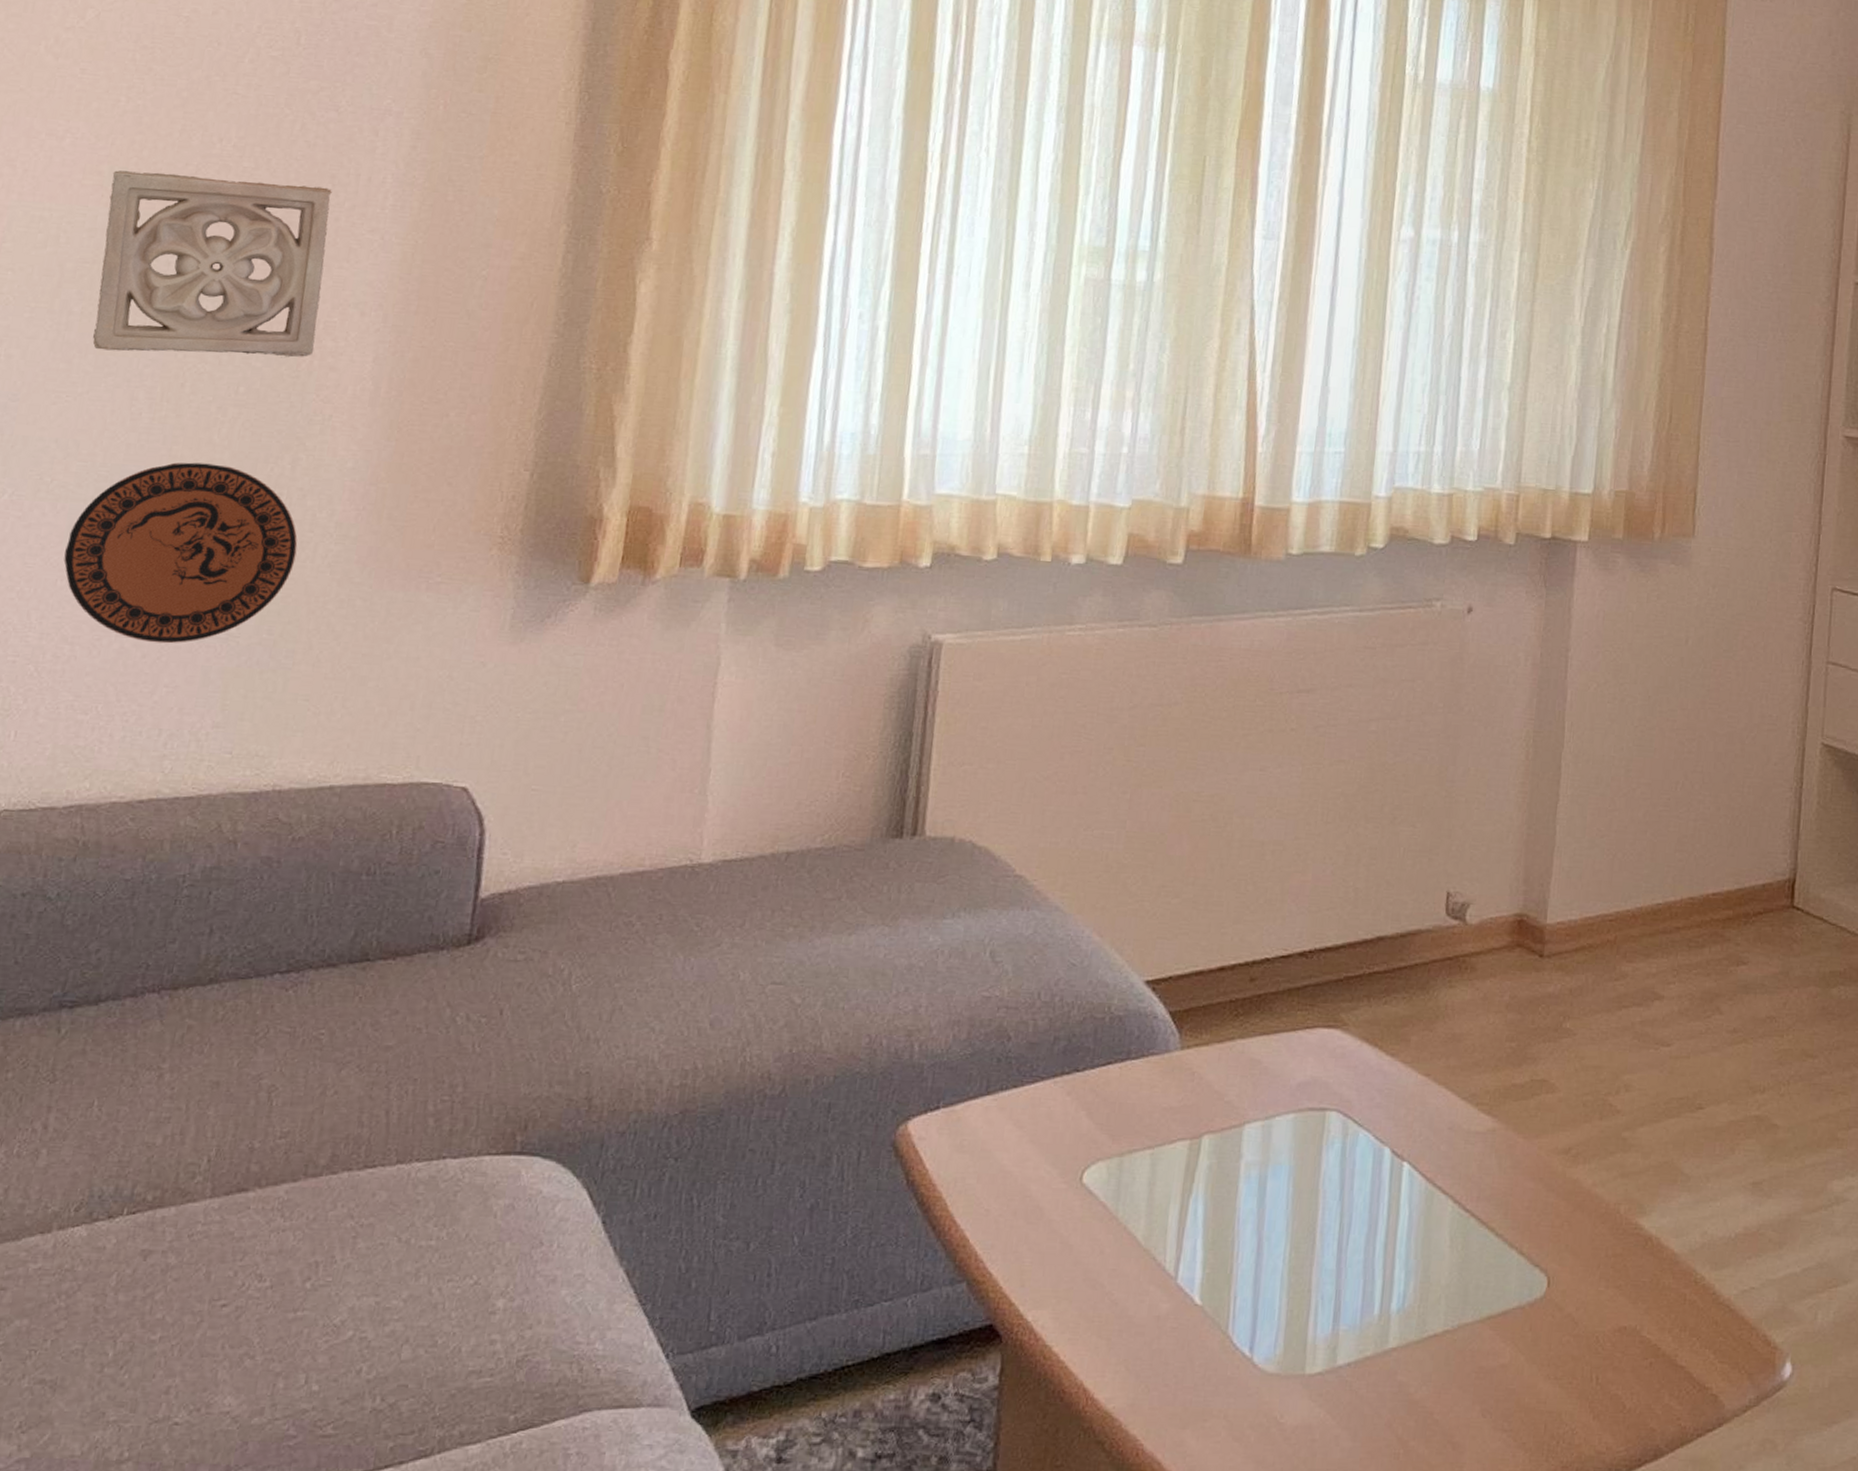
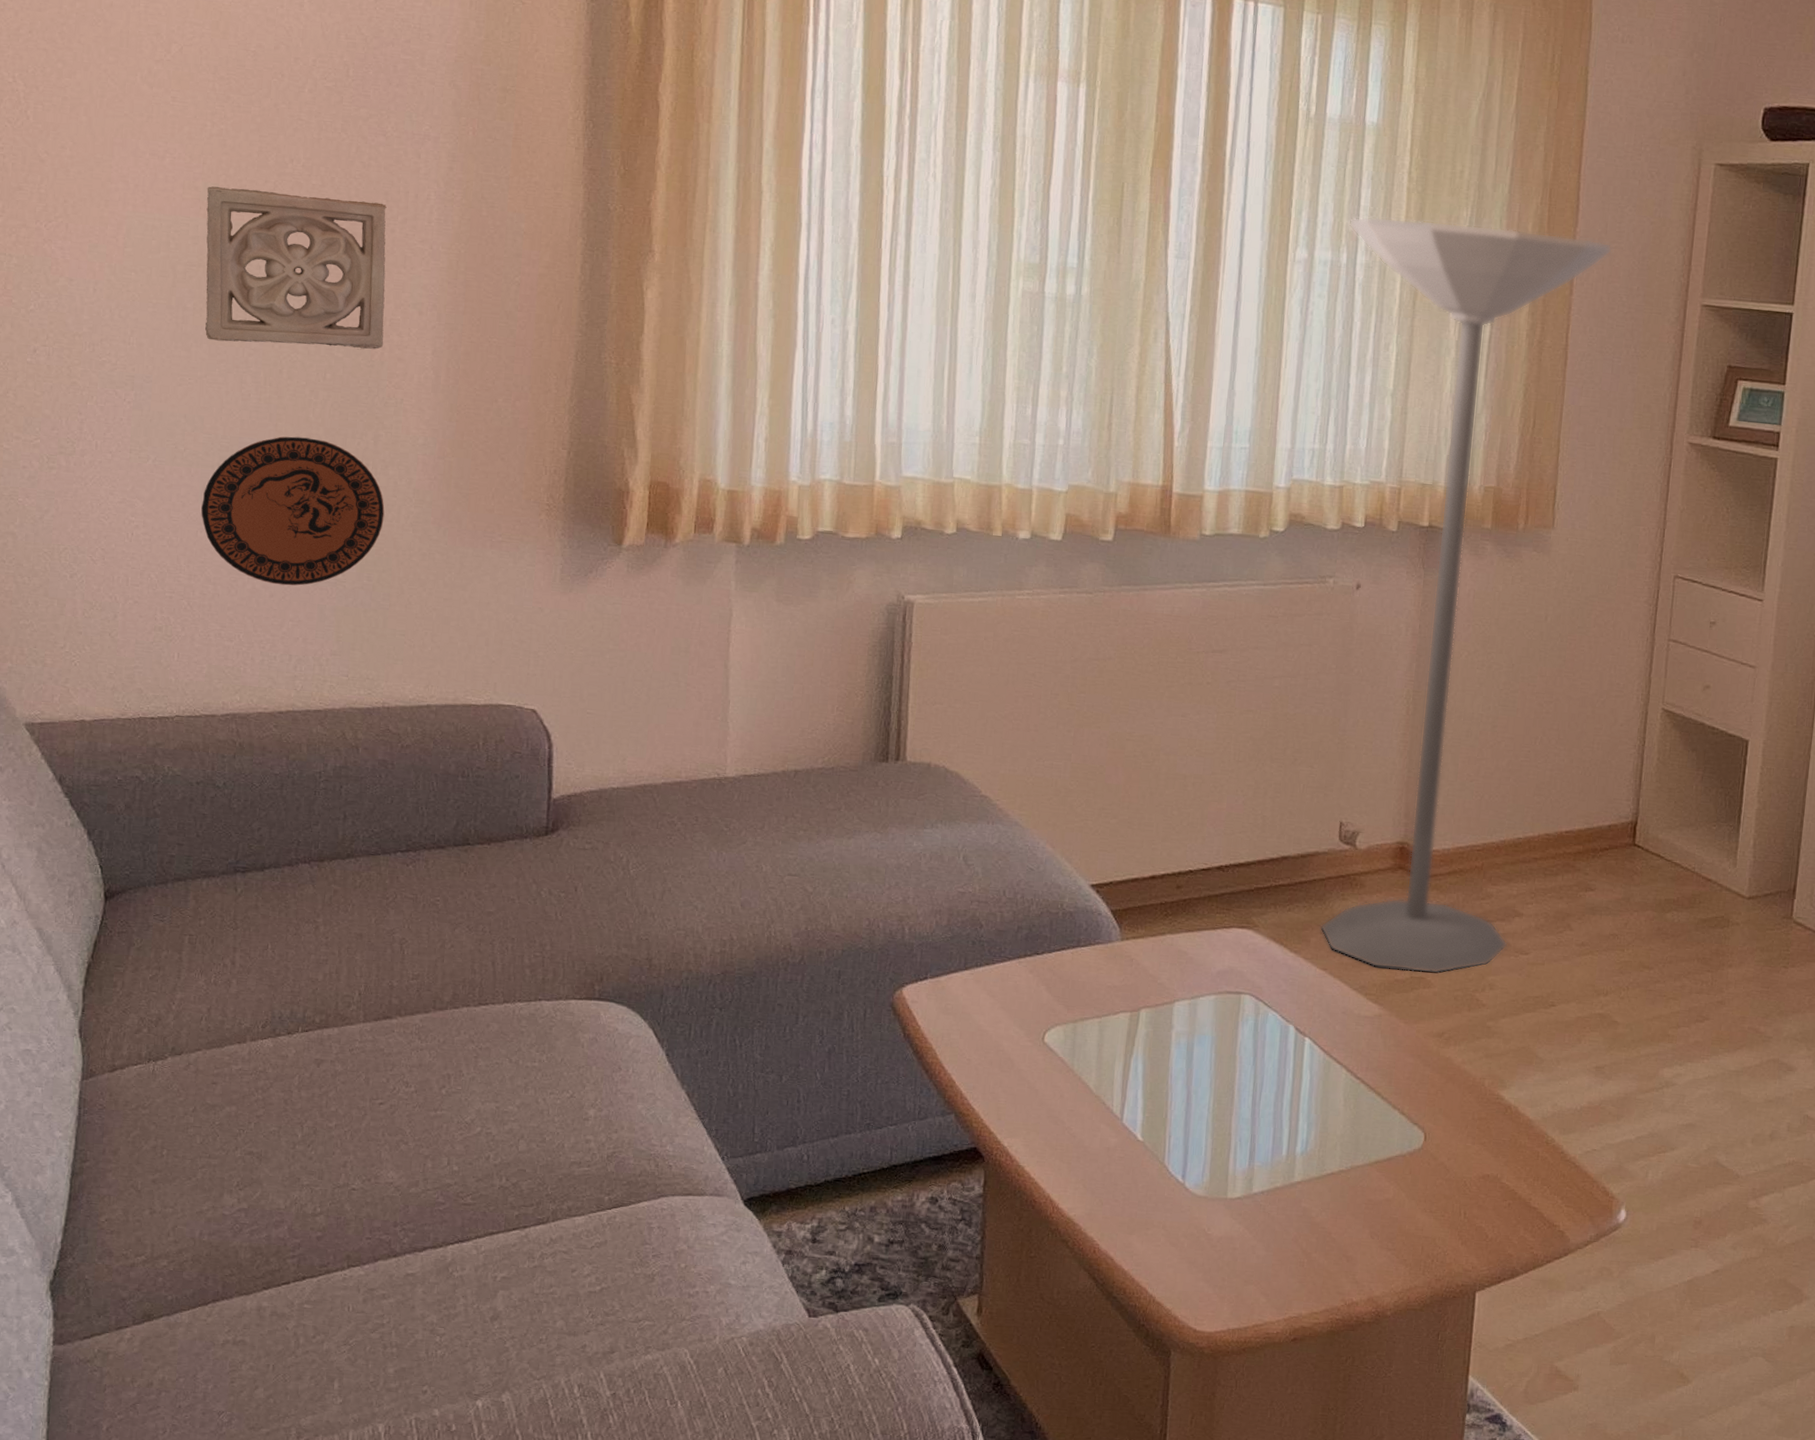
floor lamp: none [1422,190,1755,1076] -> present [1319,216,1612,975]

